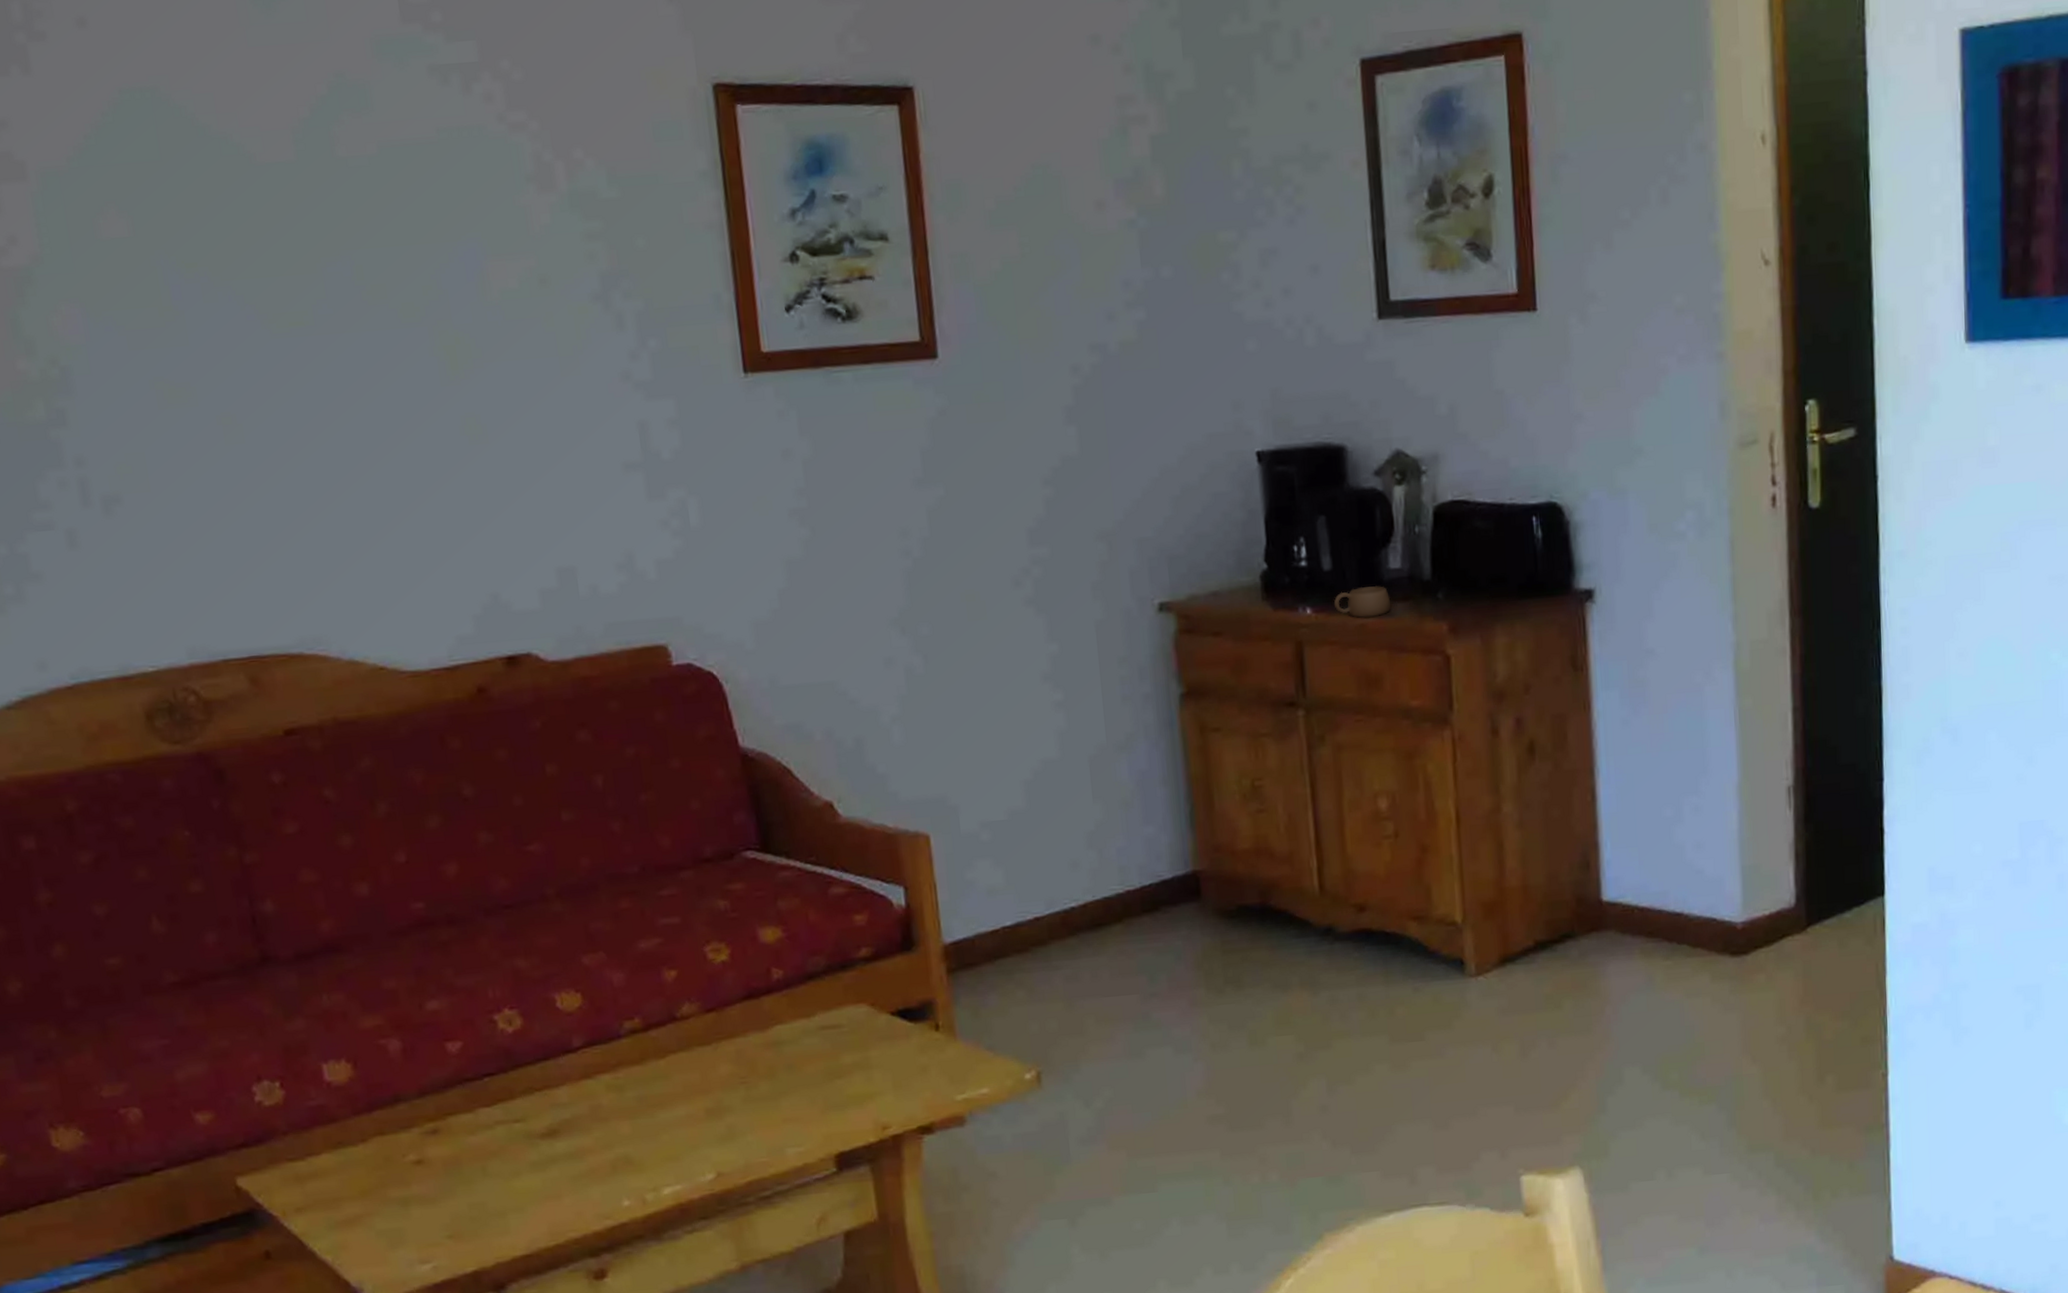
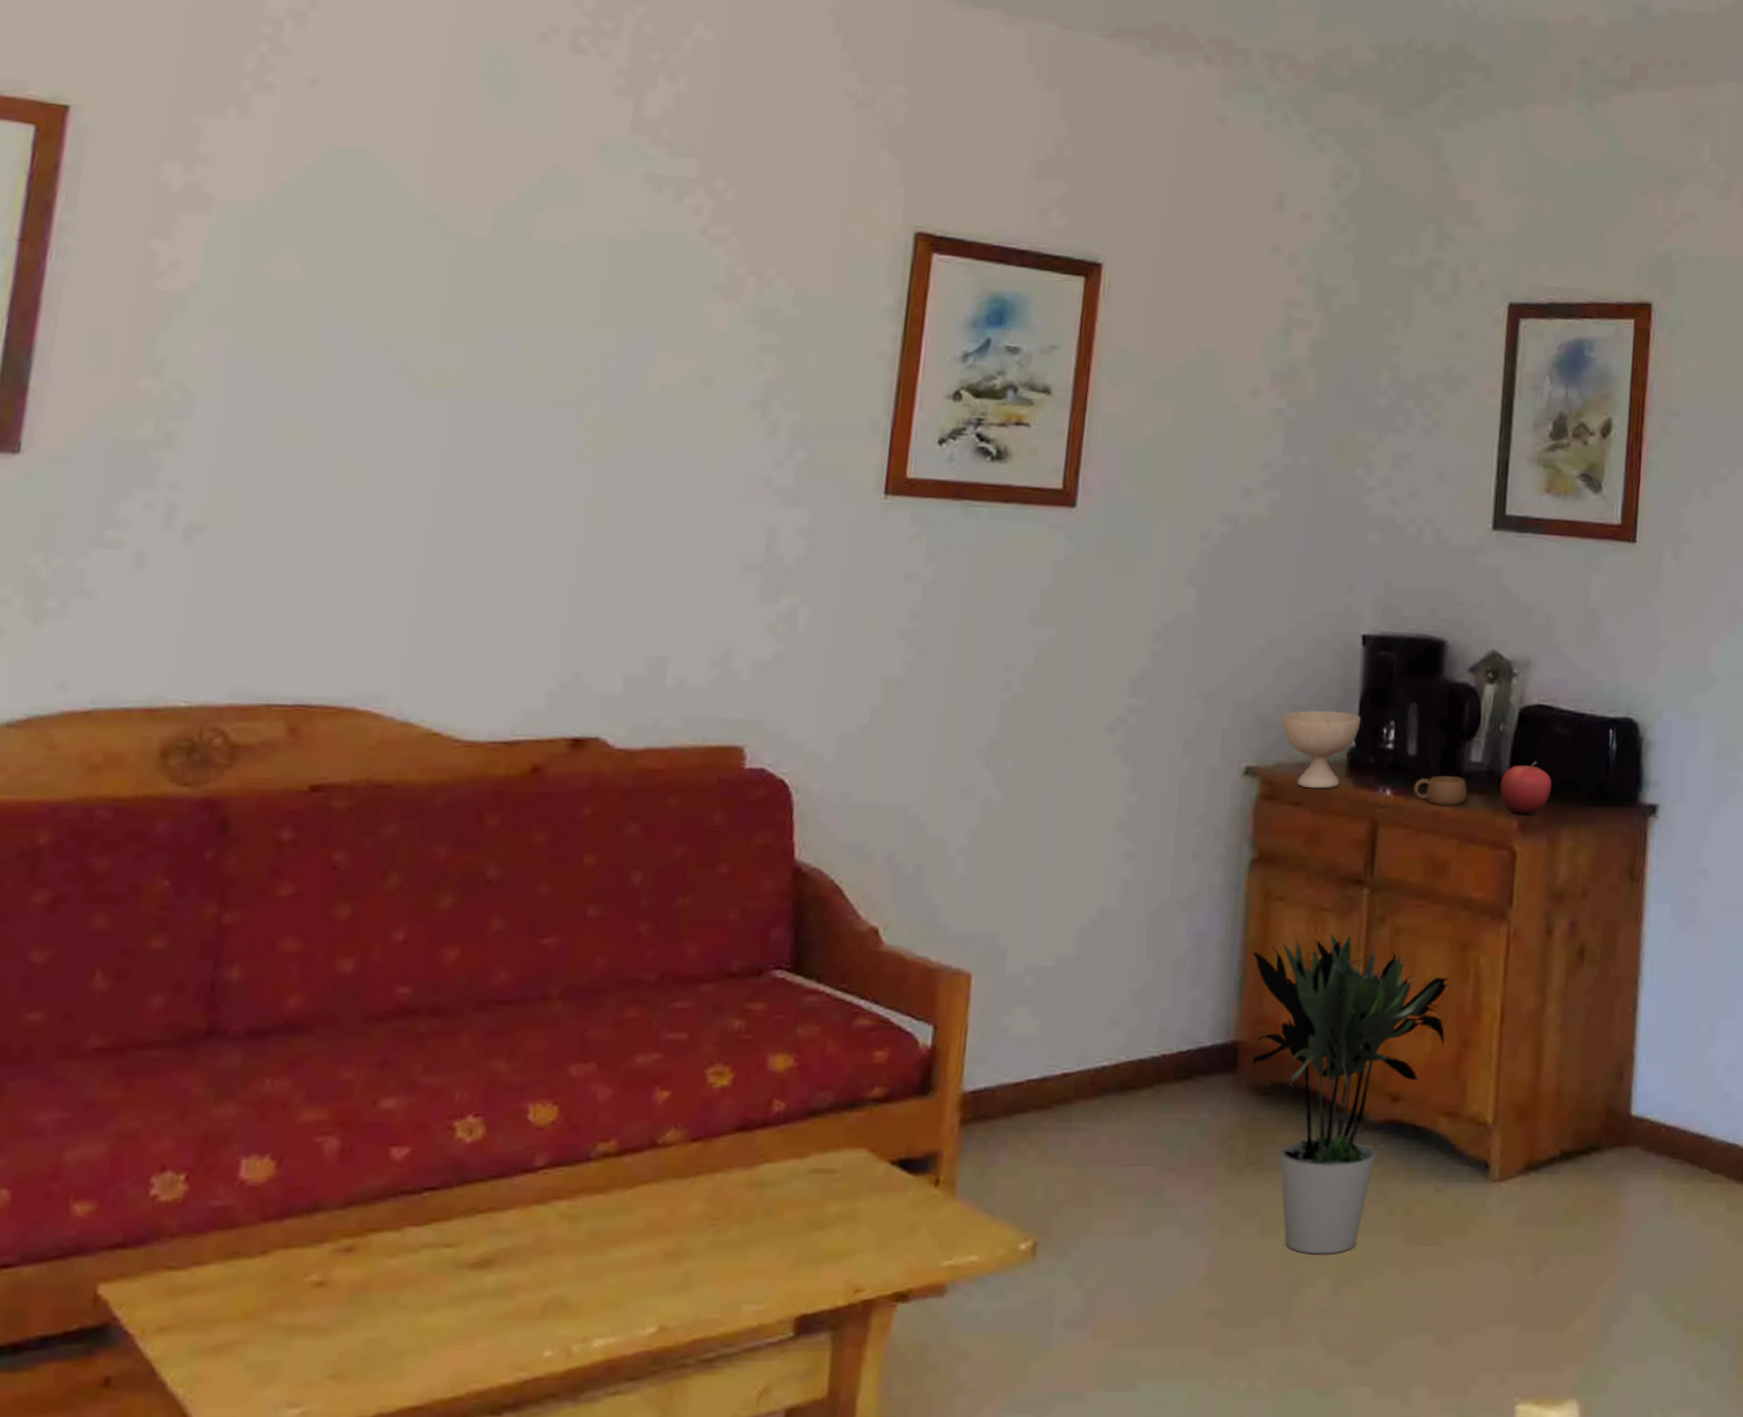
bowl: none [1188,534,1269,617] -> present [1282,710,1361,789]
potted plant: none [1198,758,1403,1059] -> present [1253,933,1452,1254]
fruit: none [1424,560,1479,617] -> present [1500,761,1552,815]

